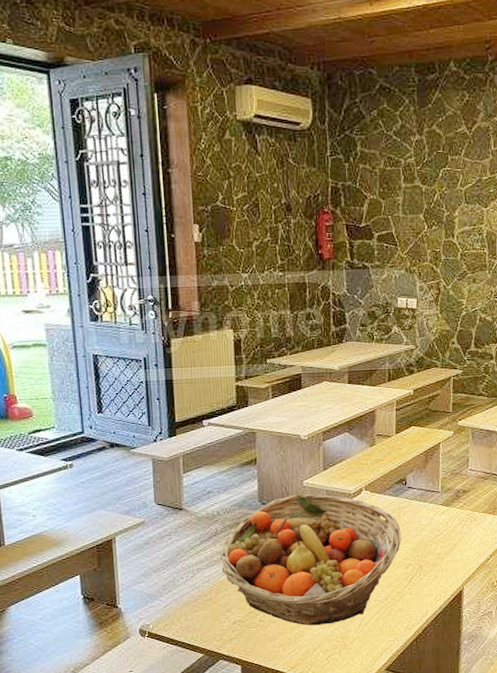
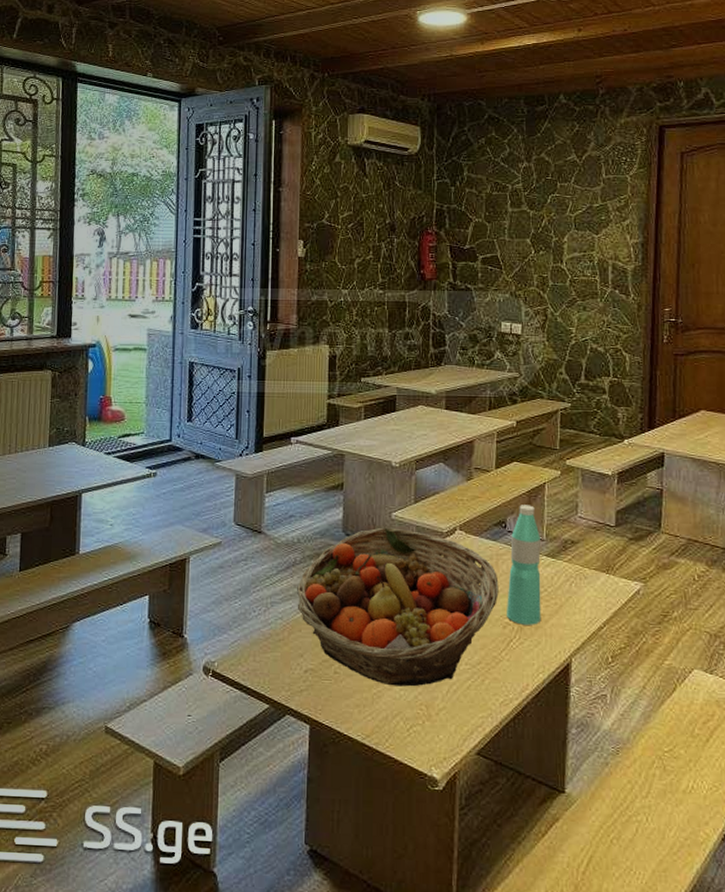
water bottle: none [408,463,438,564] -> present [507,505,541,625]

